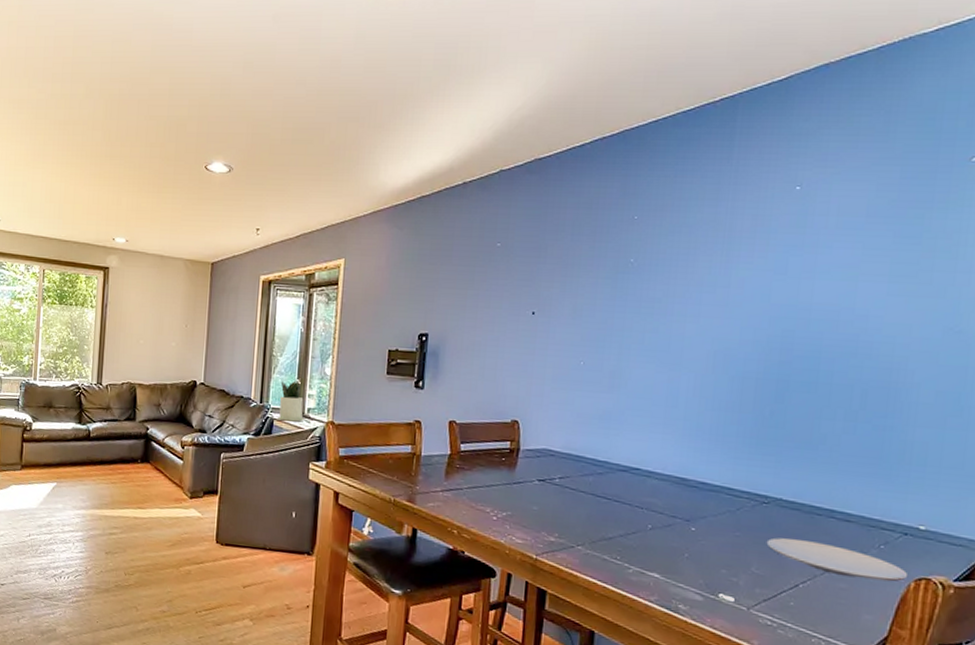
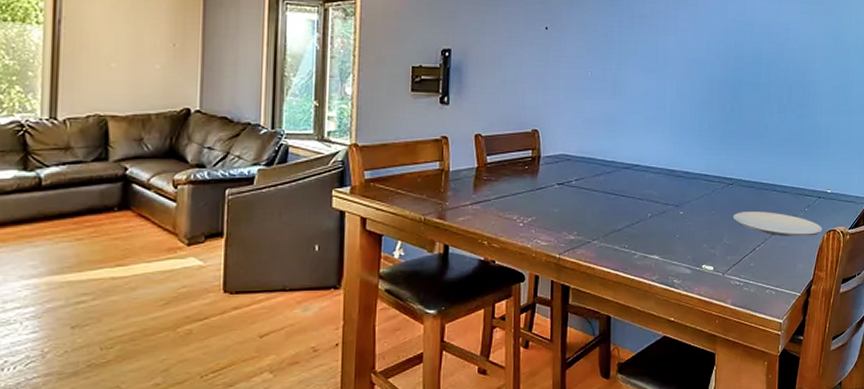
planter: present [277,380,305,423] -> none [292,102,325,148]

